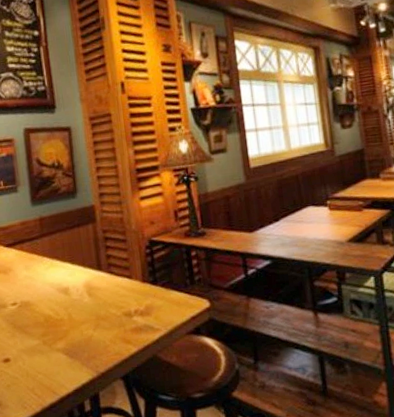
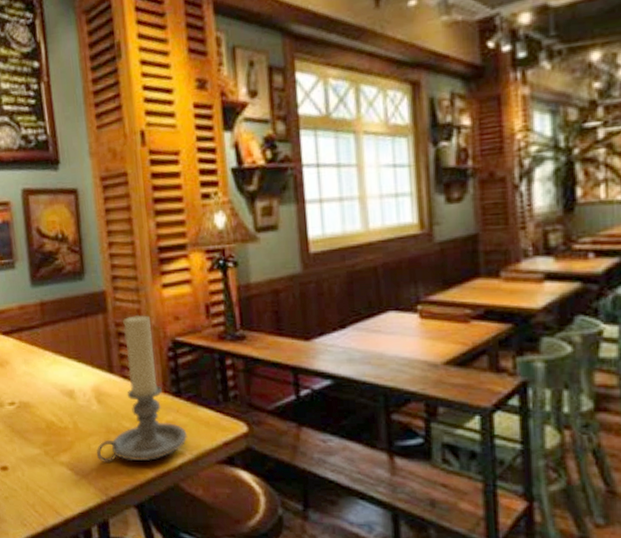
candle holder: none [88,222,163,345] -> present [96,314,187,462]

